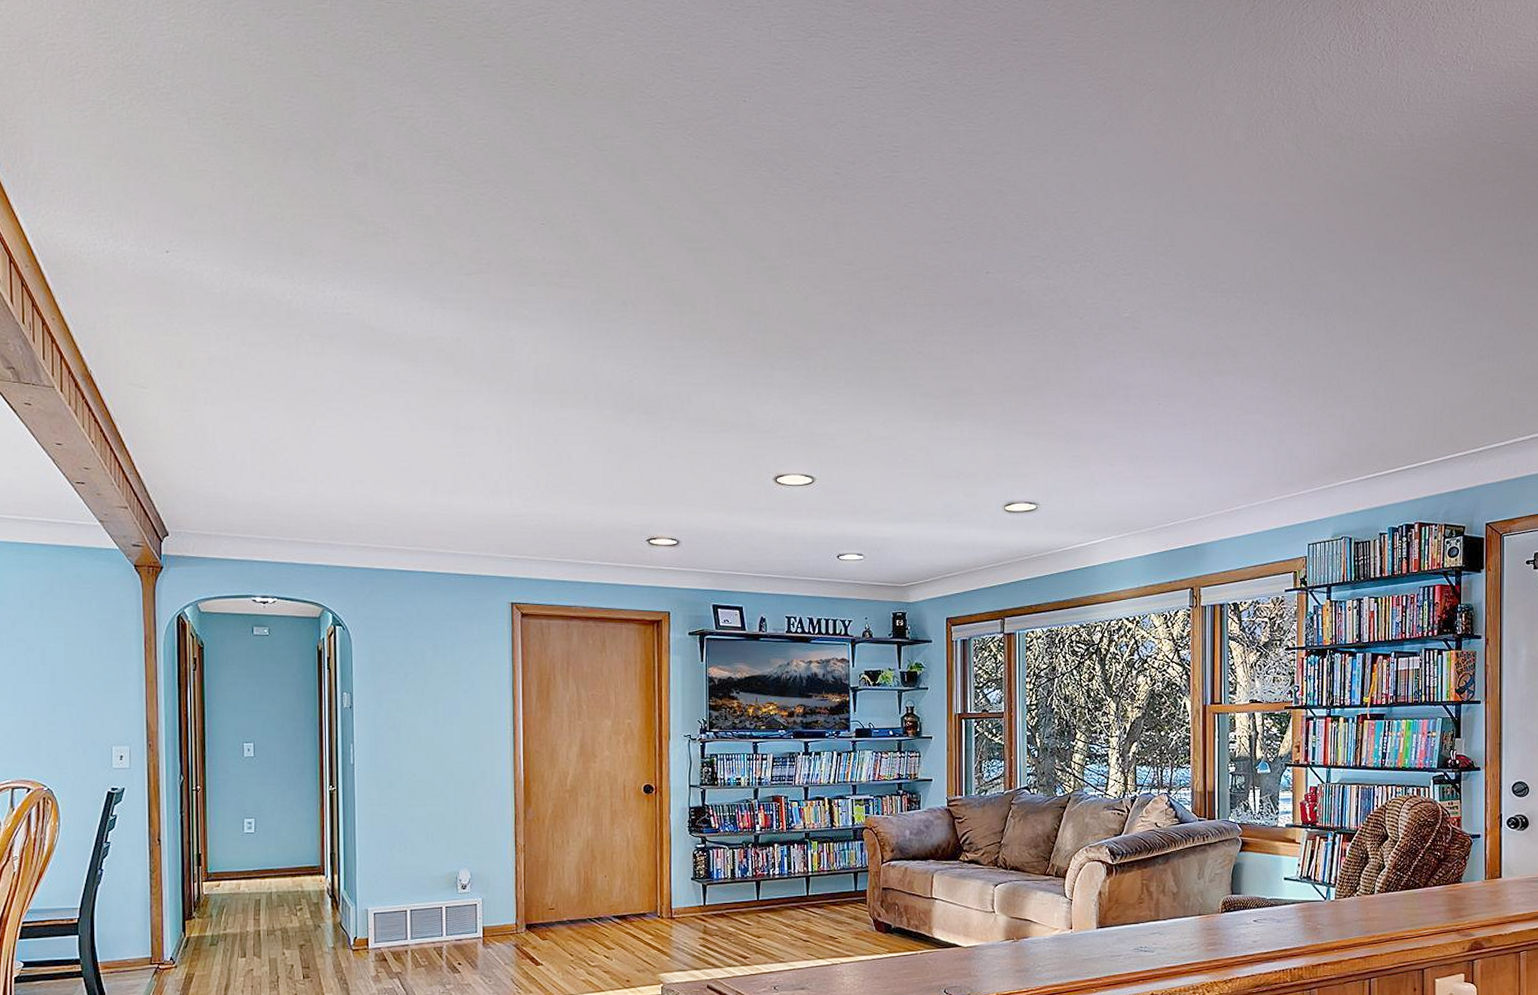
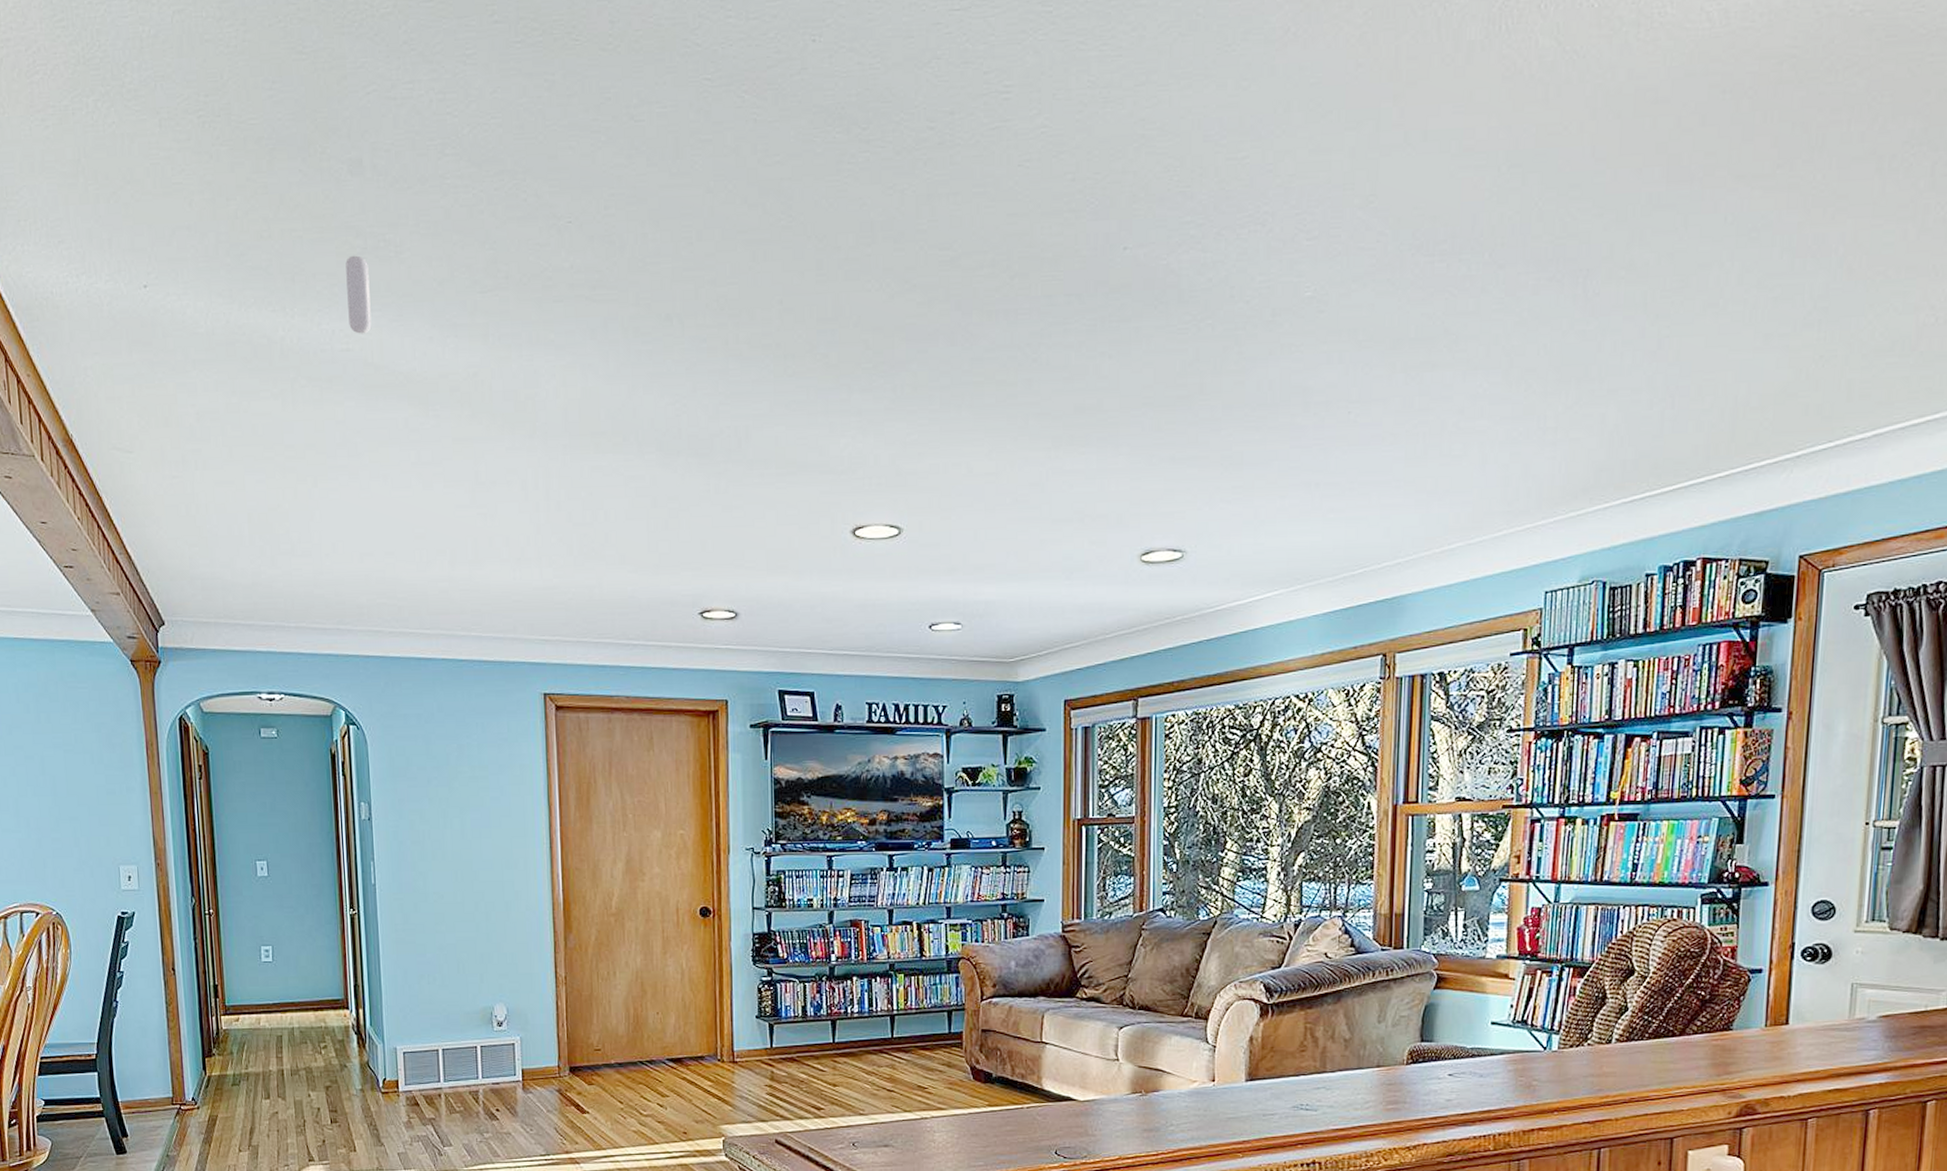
wheel: none [349,238,370,302] -> present [345,255,372,334]

